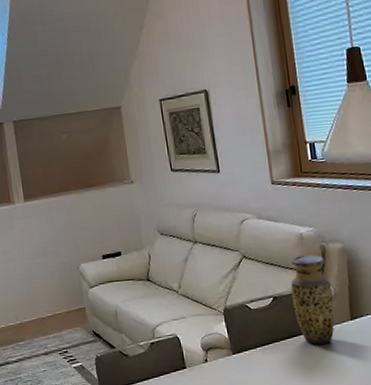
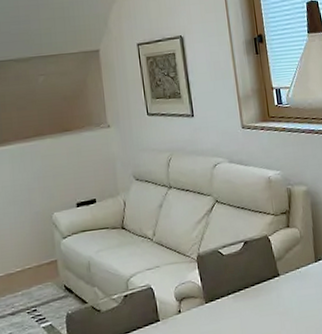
vase: present [290,254,335,346] -> none [260,197,301,290]

